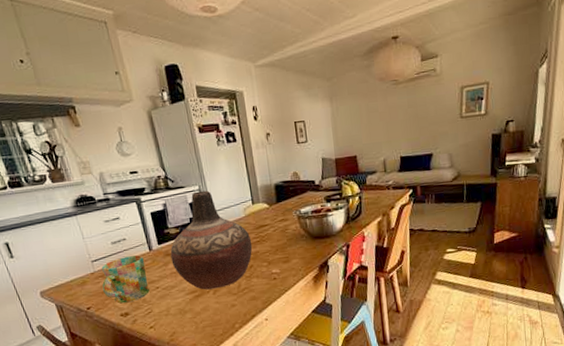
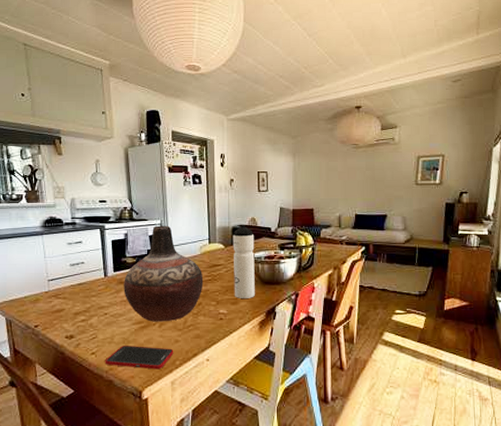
mug: present [101,255,150,304] -> none [53,280,98,325]
cell phone: none [164,313,232,337] -> present [105,346,174,370]
water bottle: none [276,180,306,256] -> present [233,224,255,298]

